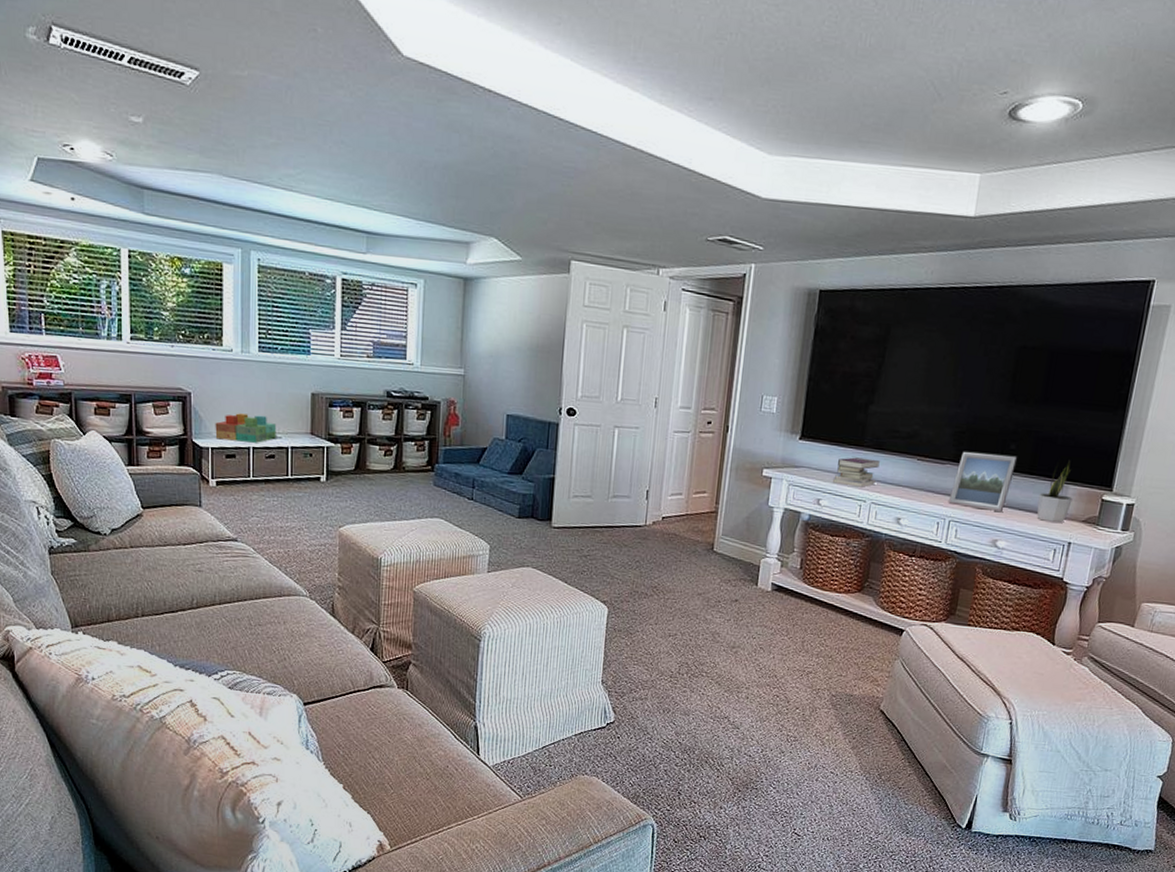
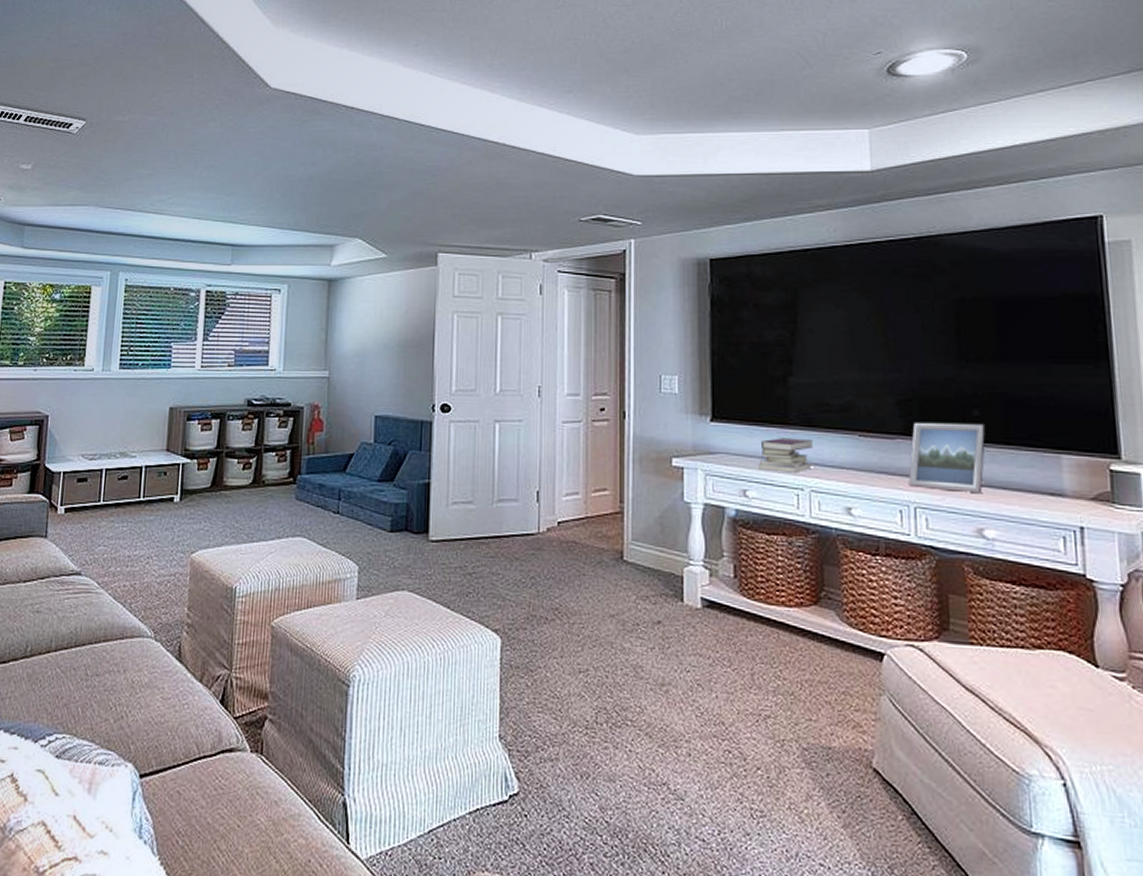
toy blocks: present [215,413,277,443] -> none [68,433,132,464]
potted plant: present [1037,460,1073,524] -> none [1025,425,1071,504]

